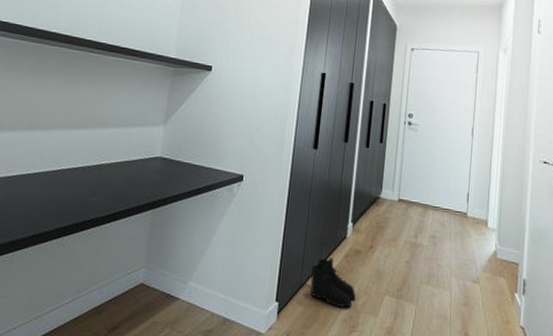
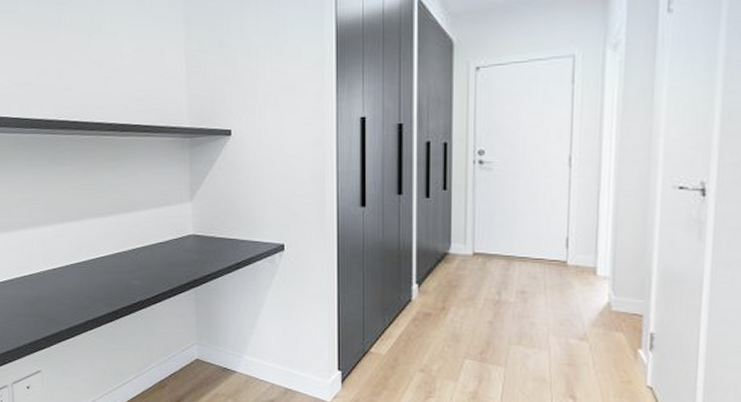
boots: present [310,257,356,309] -> none [373,322,430,375]

